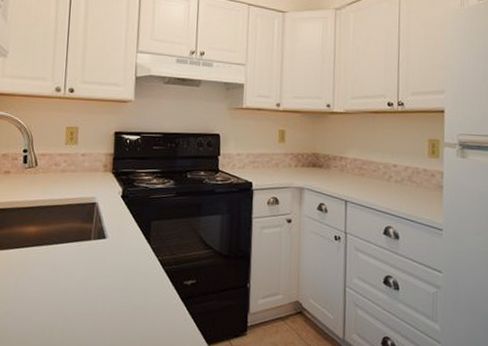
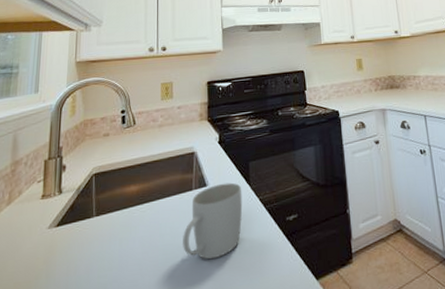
mug: none [76,238,142,310] -> present [182,182,243,260]

